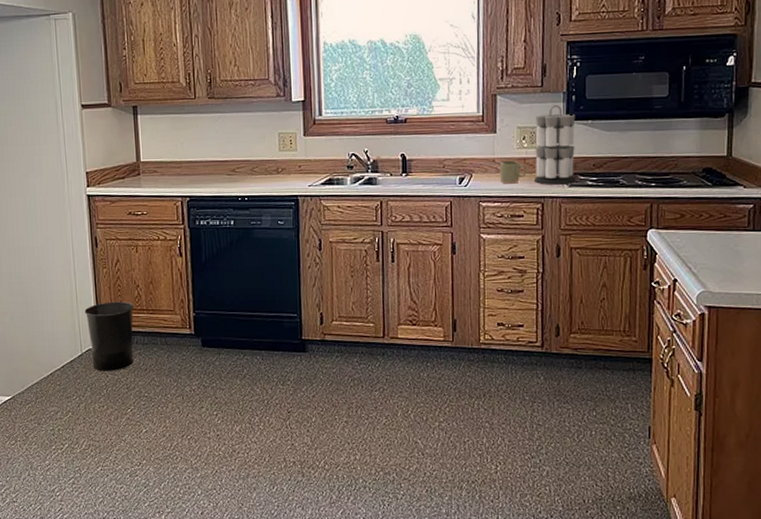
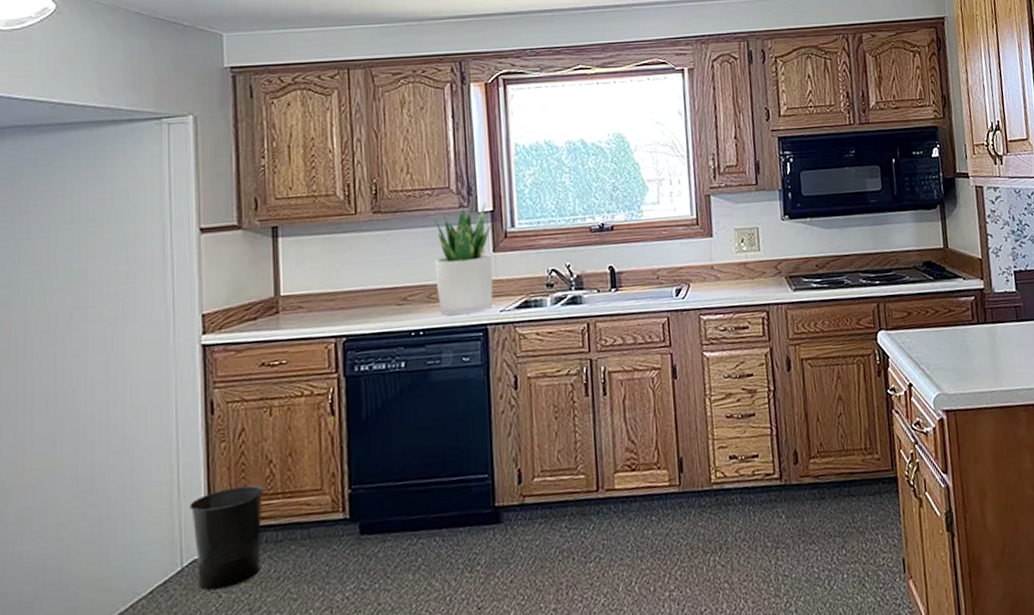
planter: none [256,93,304,187] -> present [434,202,494,316]
mug: present [499,160,528,184] -> none [718,265,749,293]
spice rack: present [533,104,576,185] -> none [753,202,800,291]

